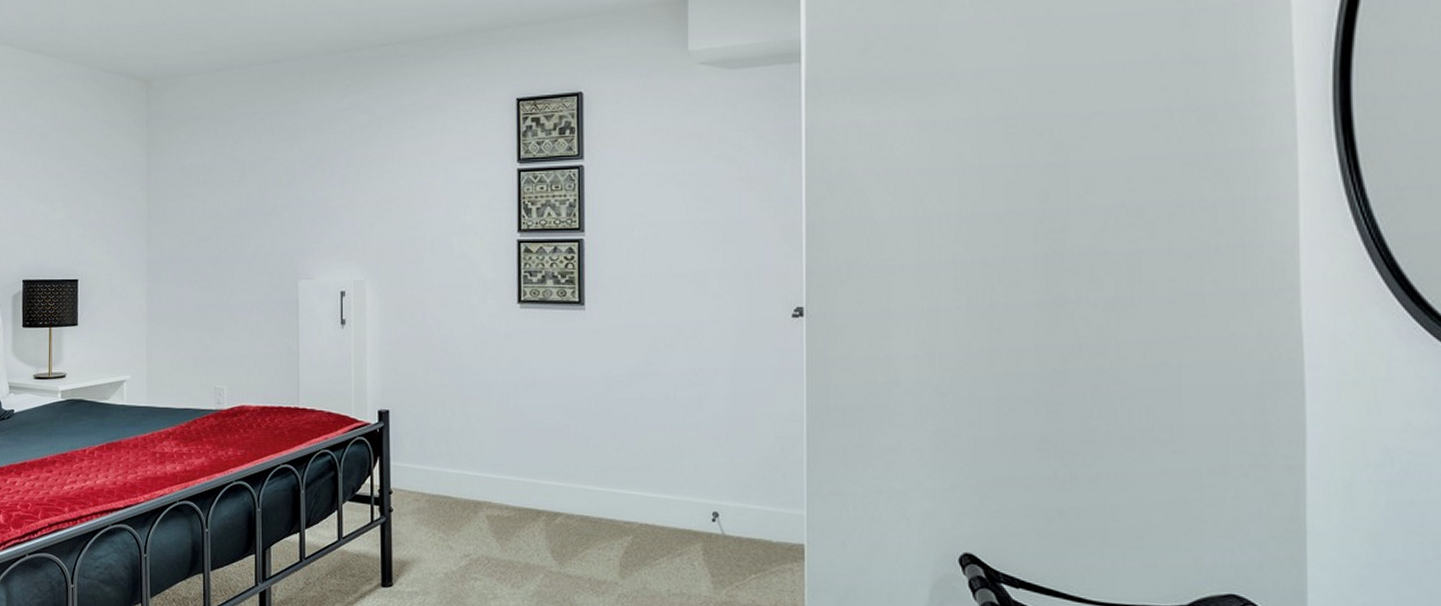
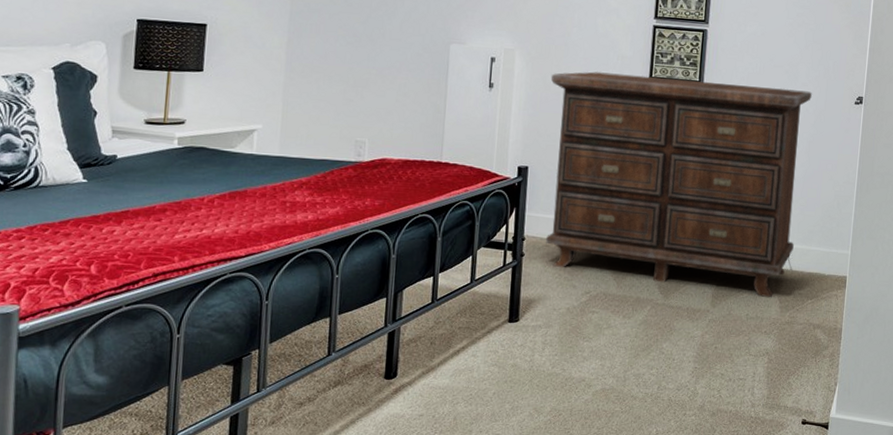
dresser: none [405,299,730,570] -> present [546,71,812,298]

